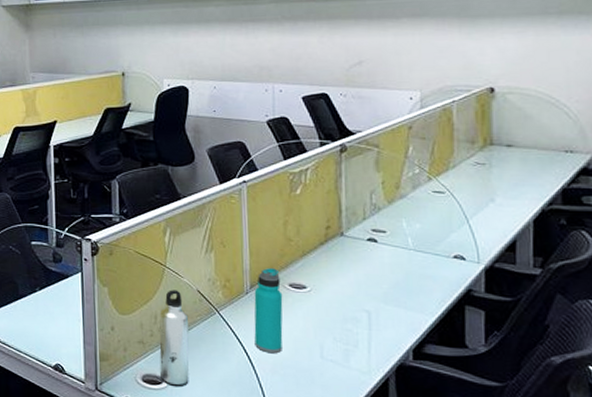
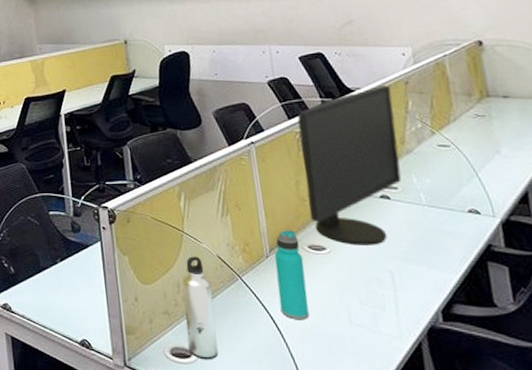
computer monitor: none [293,129,393,286] -> present [297,85,402,246]

